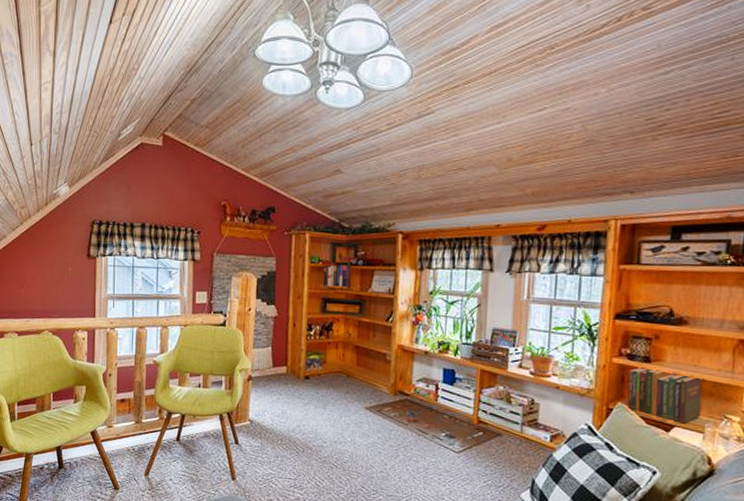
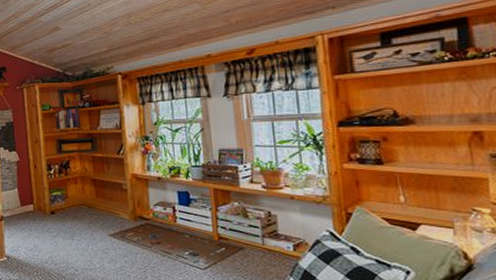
books: present [627,366,703,424] -> none [362,168,448,221]

